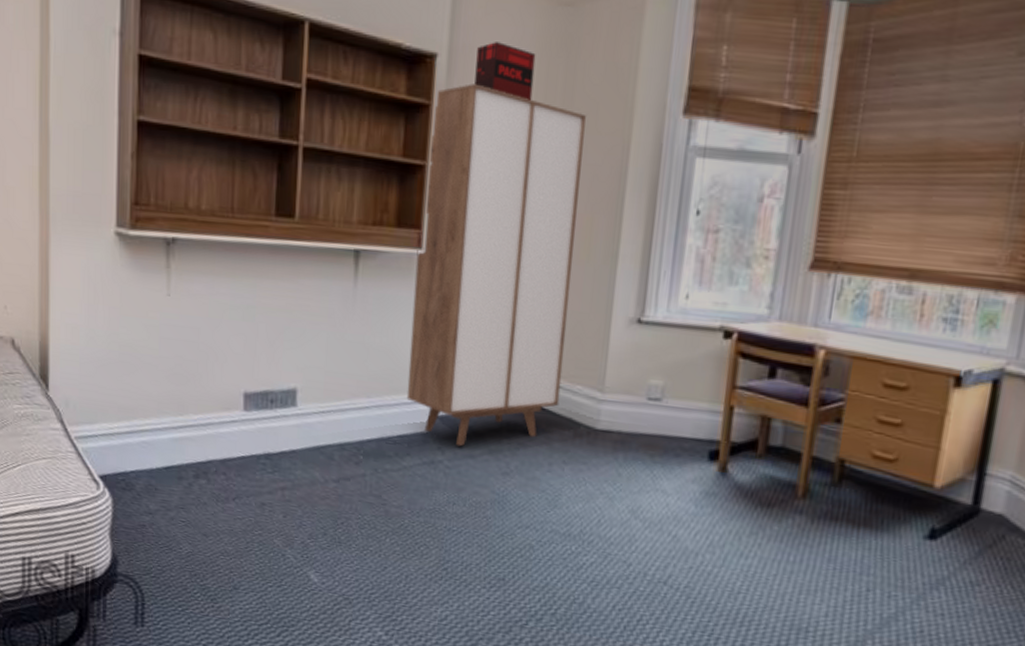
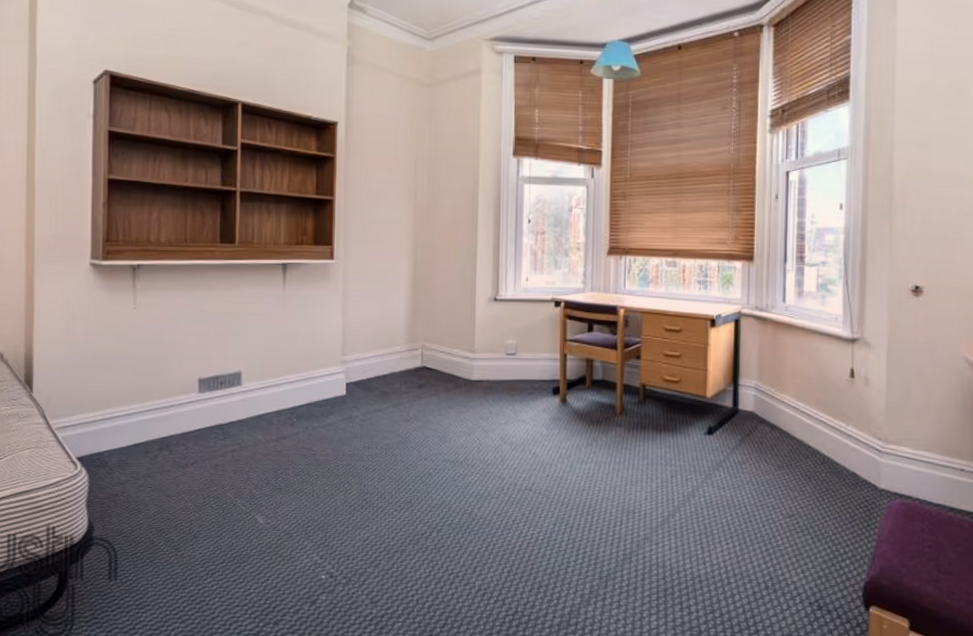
wardrobe: present [406,84,586,447] -> none [328,141,446,403]
decorative box: present [474,42,536,100] -> none [366,112,408,151]

